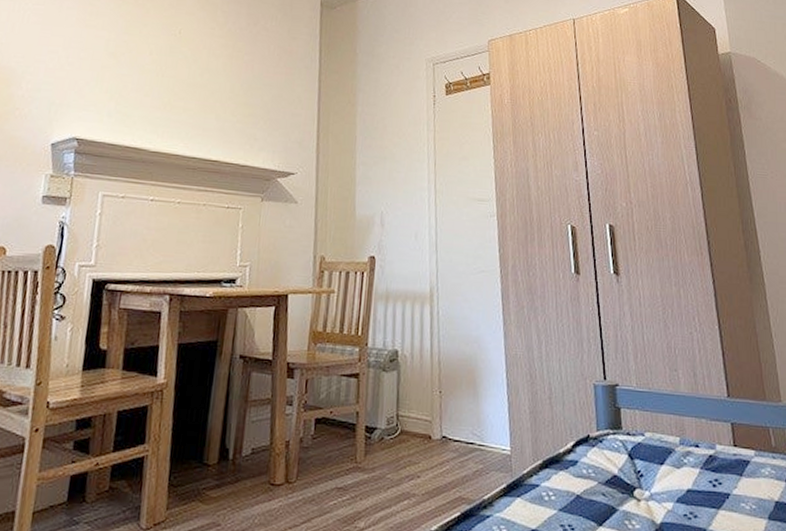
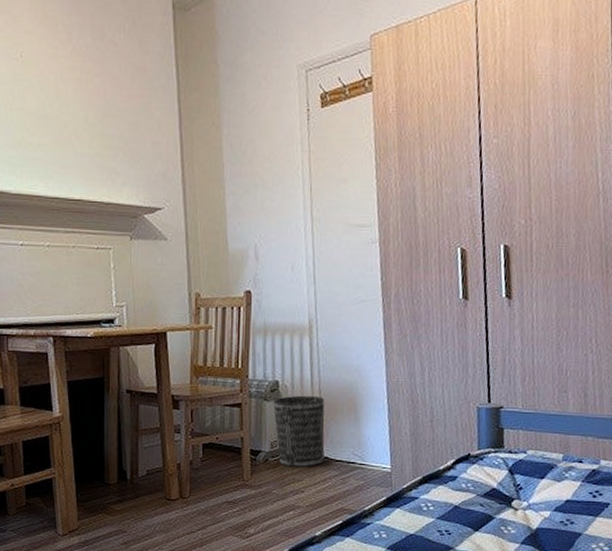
wastebasket: none [391,366,444,449] -> present [273,395,325,468]

